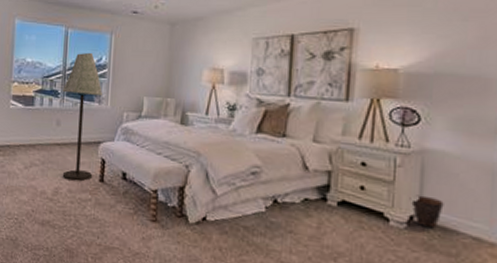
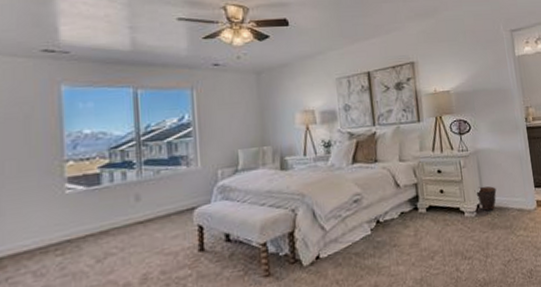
floor lamp: present [62,52,102,181] -> none [138,112,190,261]

